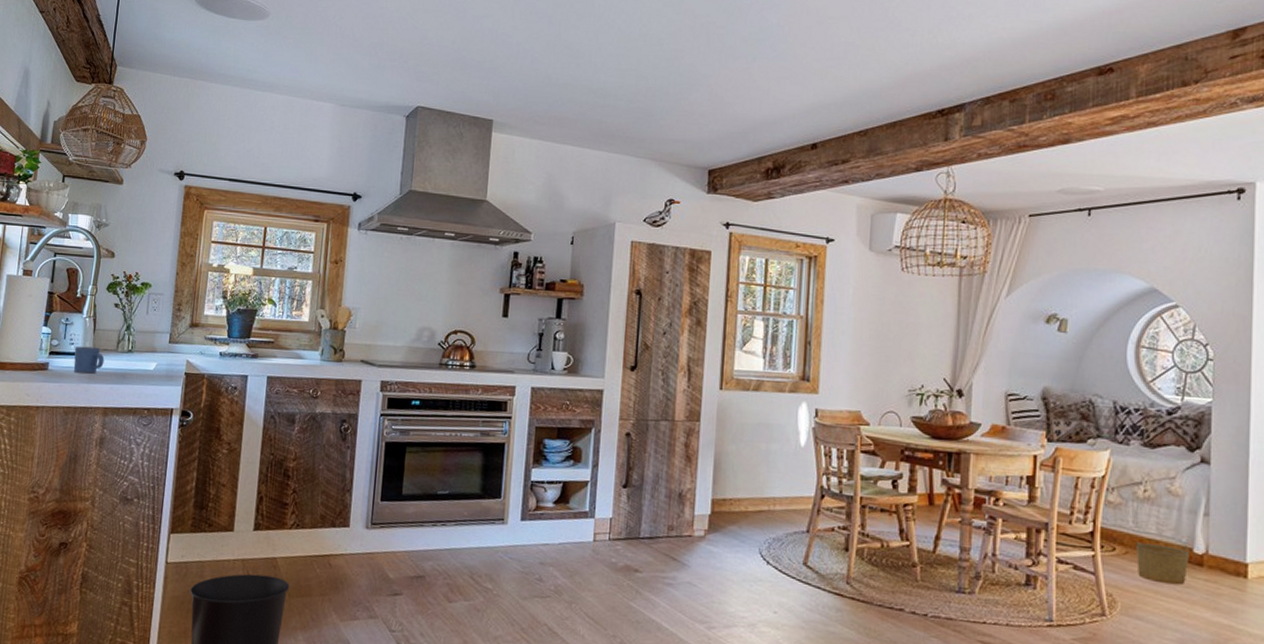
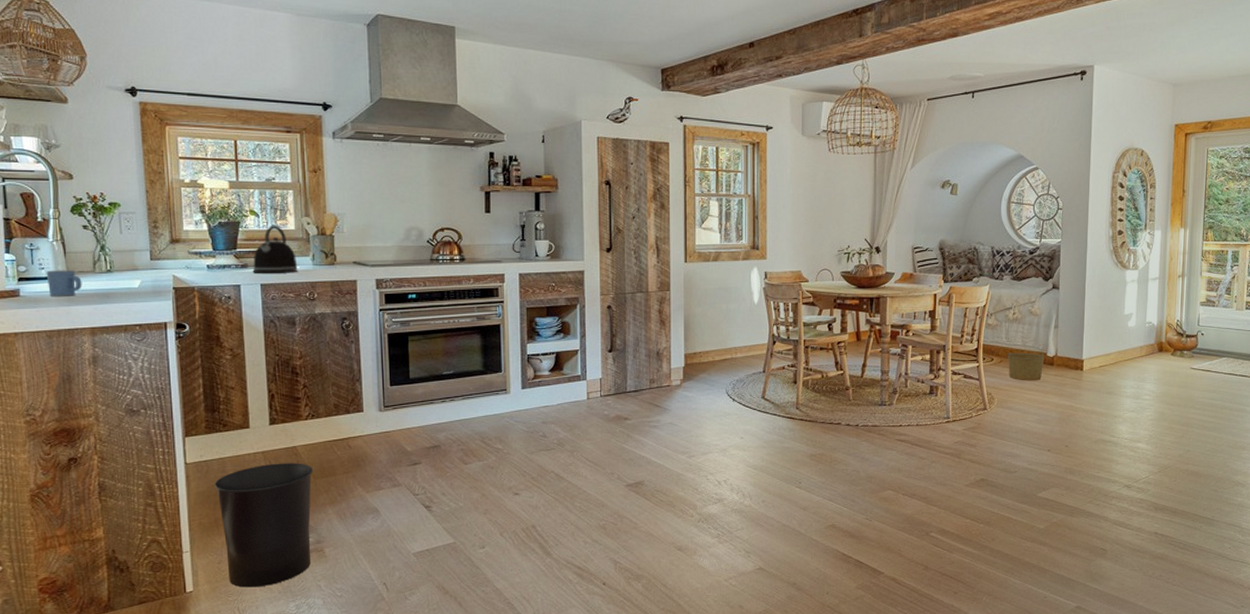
kettle: none [261,316,306,367] -> present [252,226,298,273]

